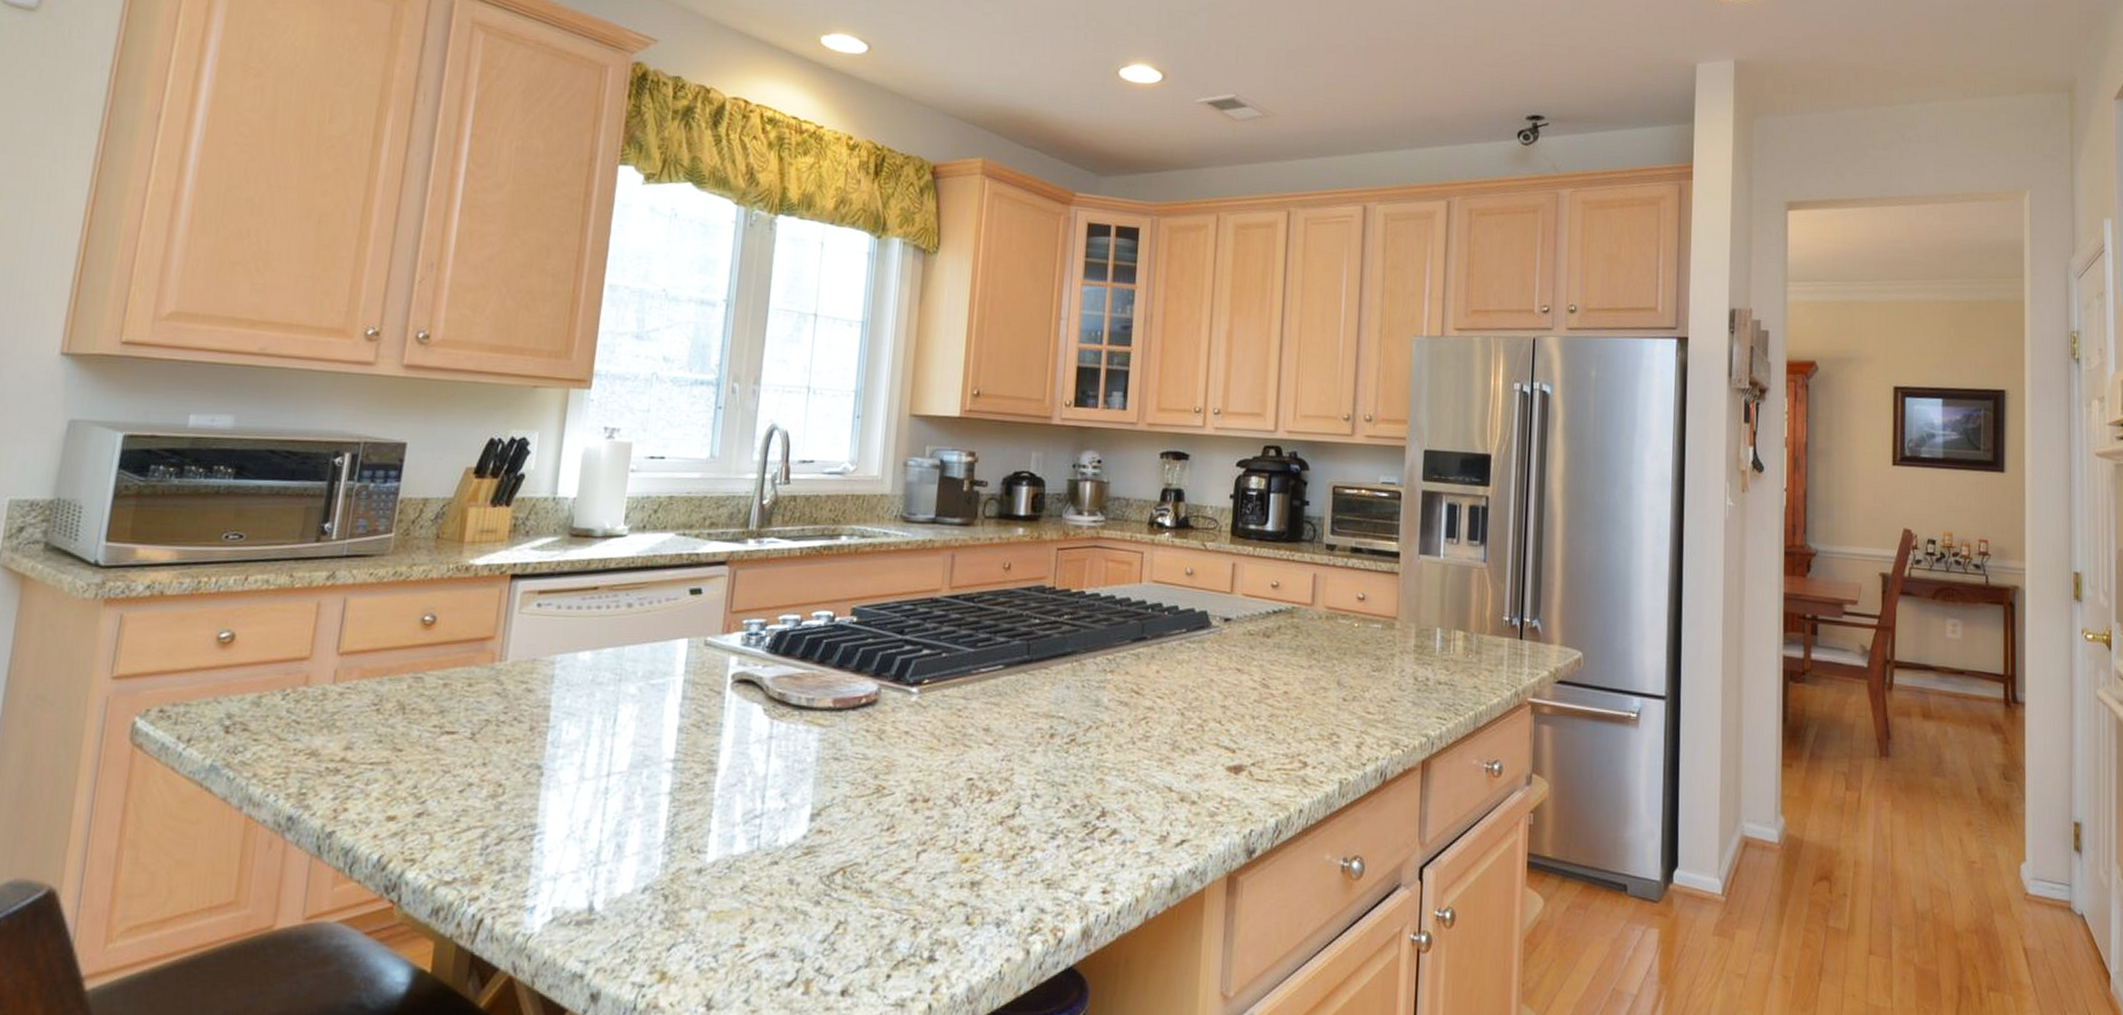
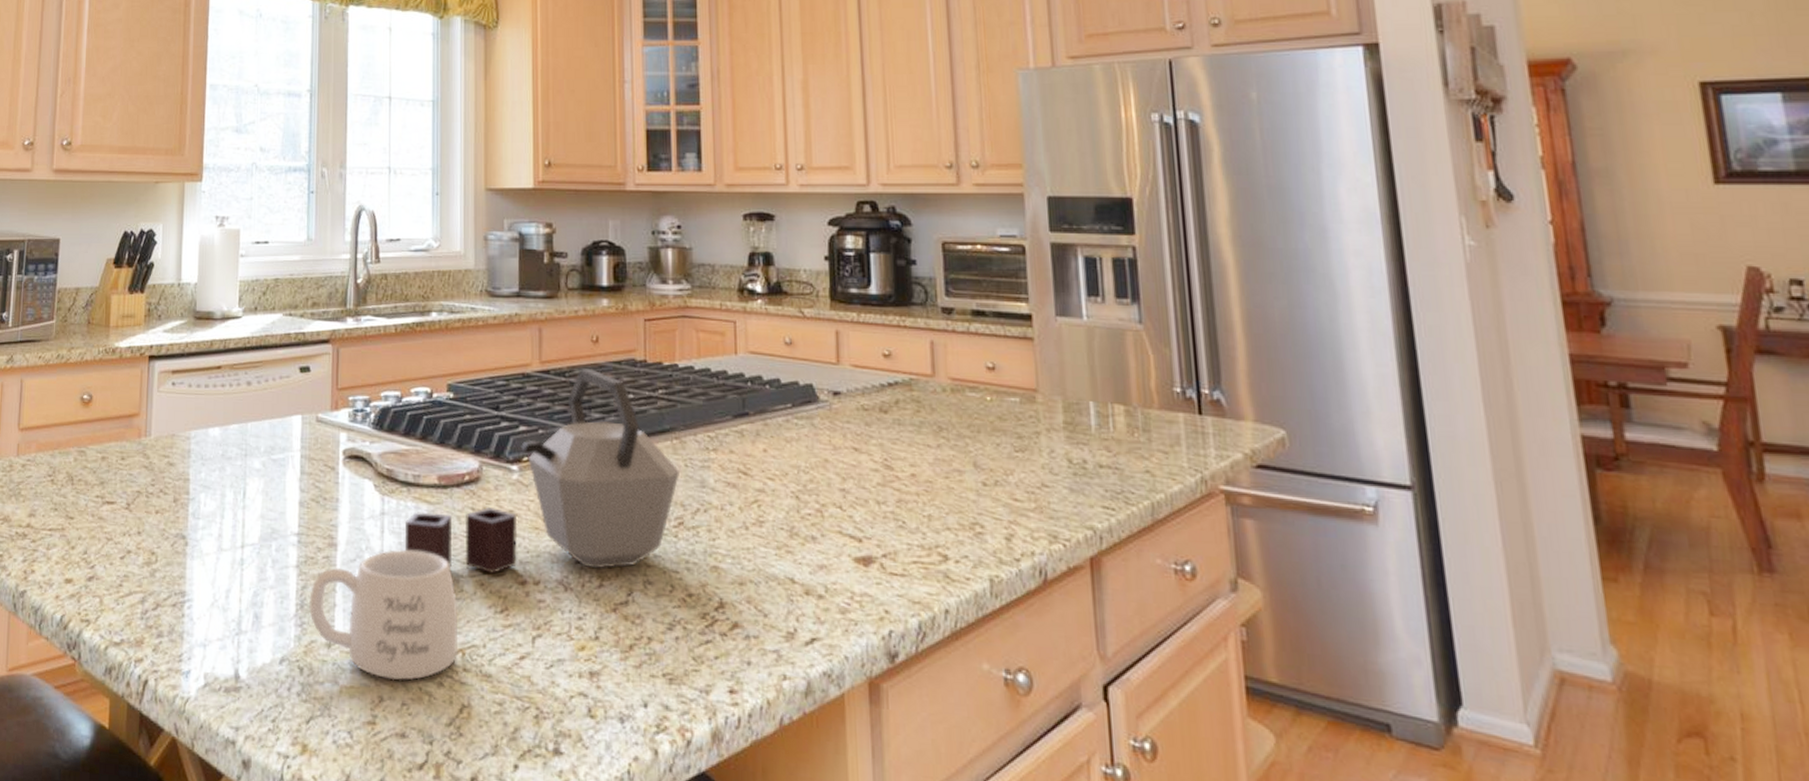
mug: none [680,773,843,902] -> present [309,549,459,681]
kettle: none [791,594,1076,793] -> present [404,369,679,574]

